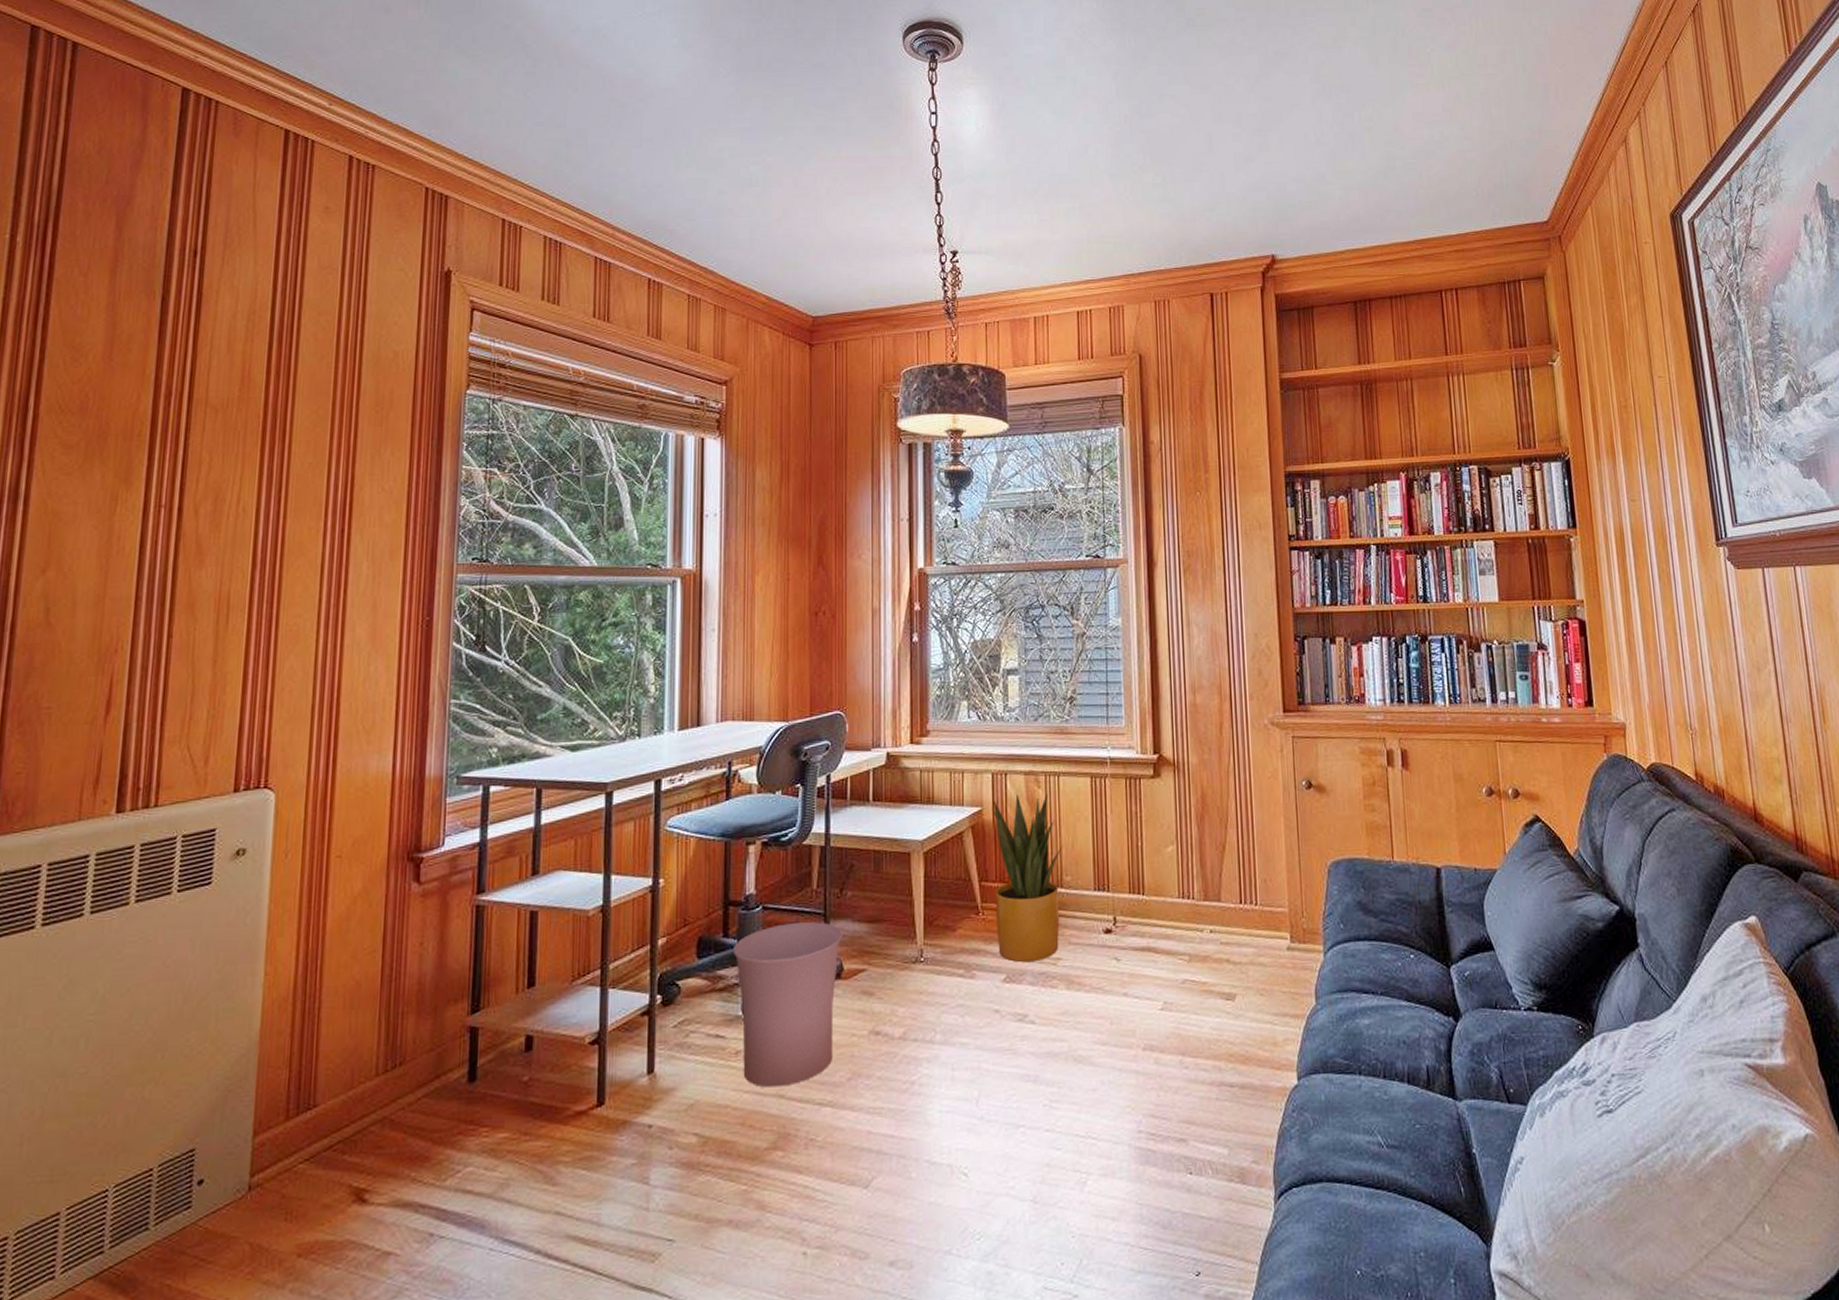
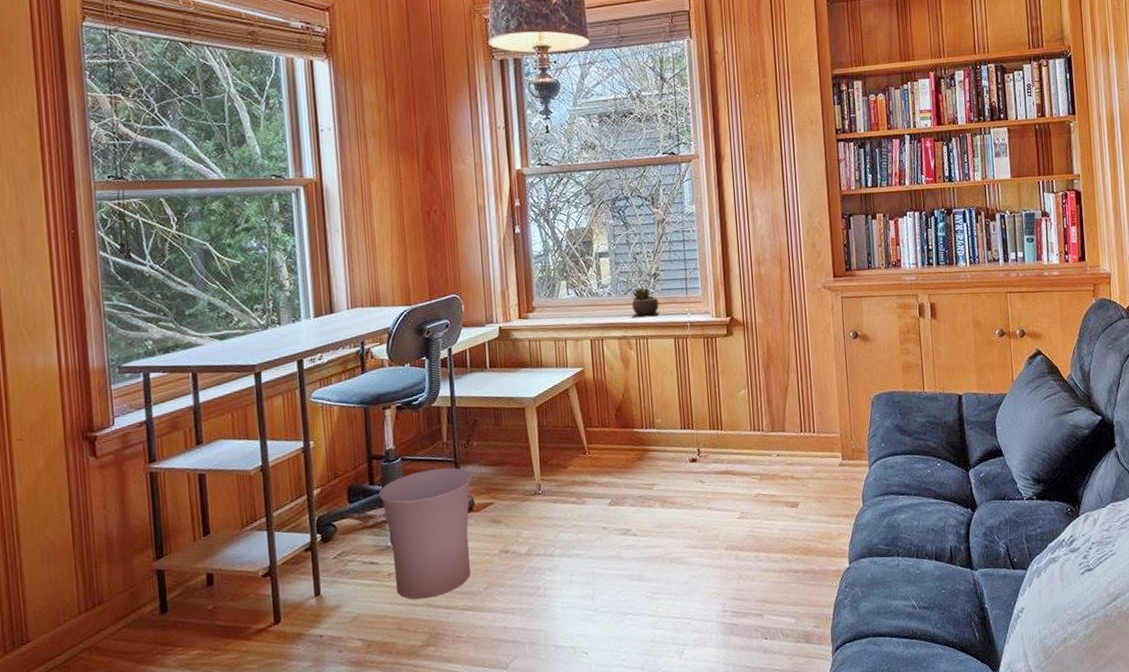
planter: present [991,793,1064,962] -> none [591,354,654,489]
succulent plant: none [1041,712,1076,750] -> present [631,286,661,318]

